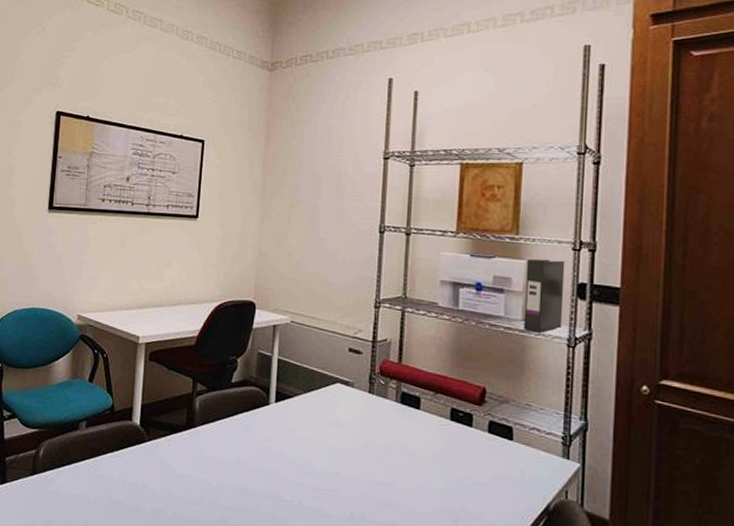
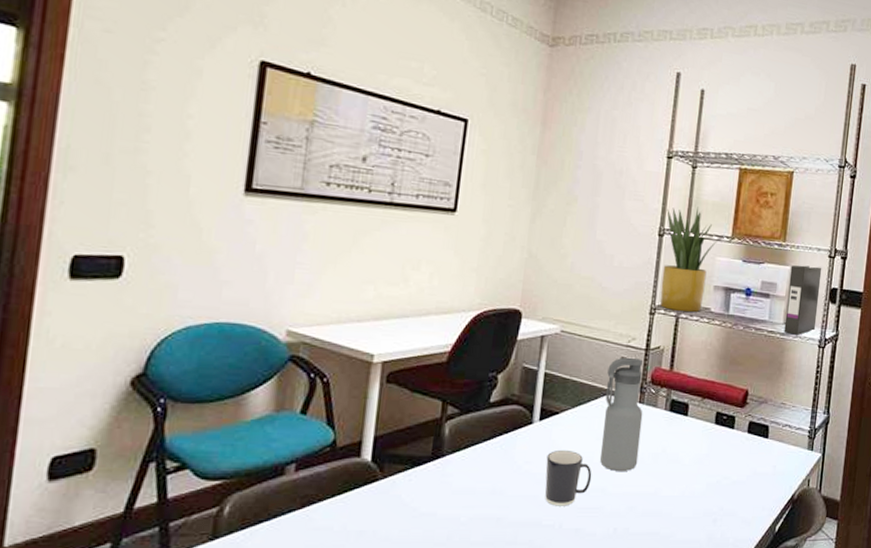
mug: none [283,431,326,485] -> present [545,449,592,506]
water bottle: none [332,347,374,458] -> present [599,357,644,471]
planter: none [384,203,441,307] -> present [660,206,718,313]

